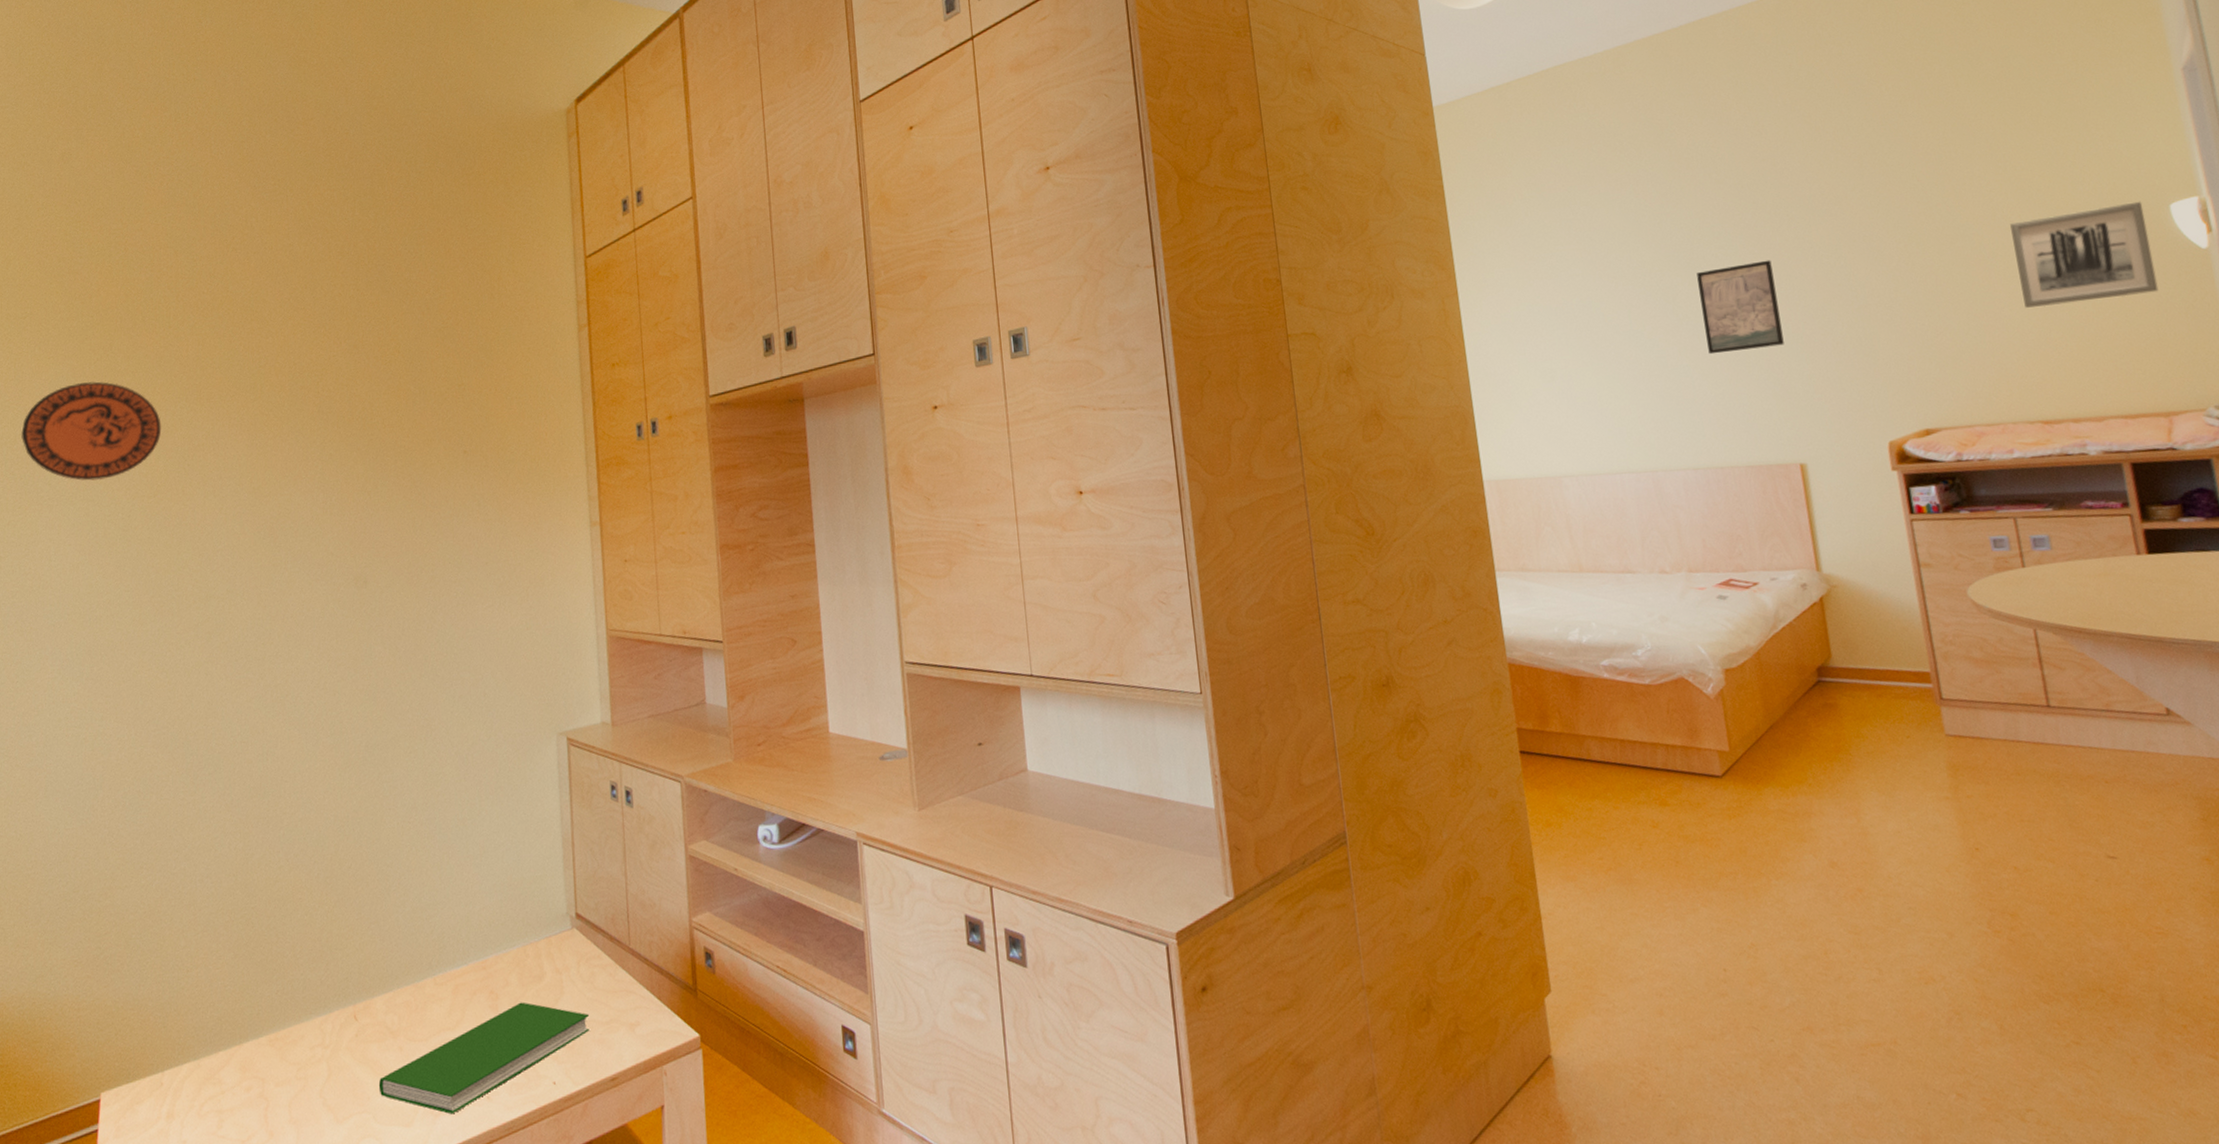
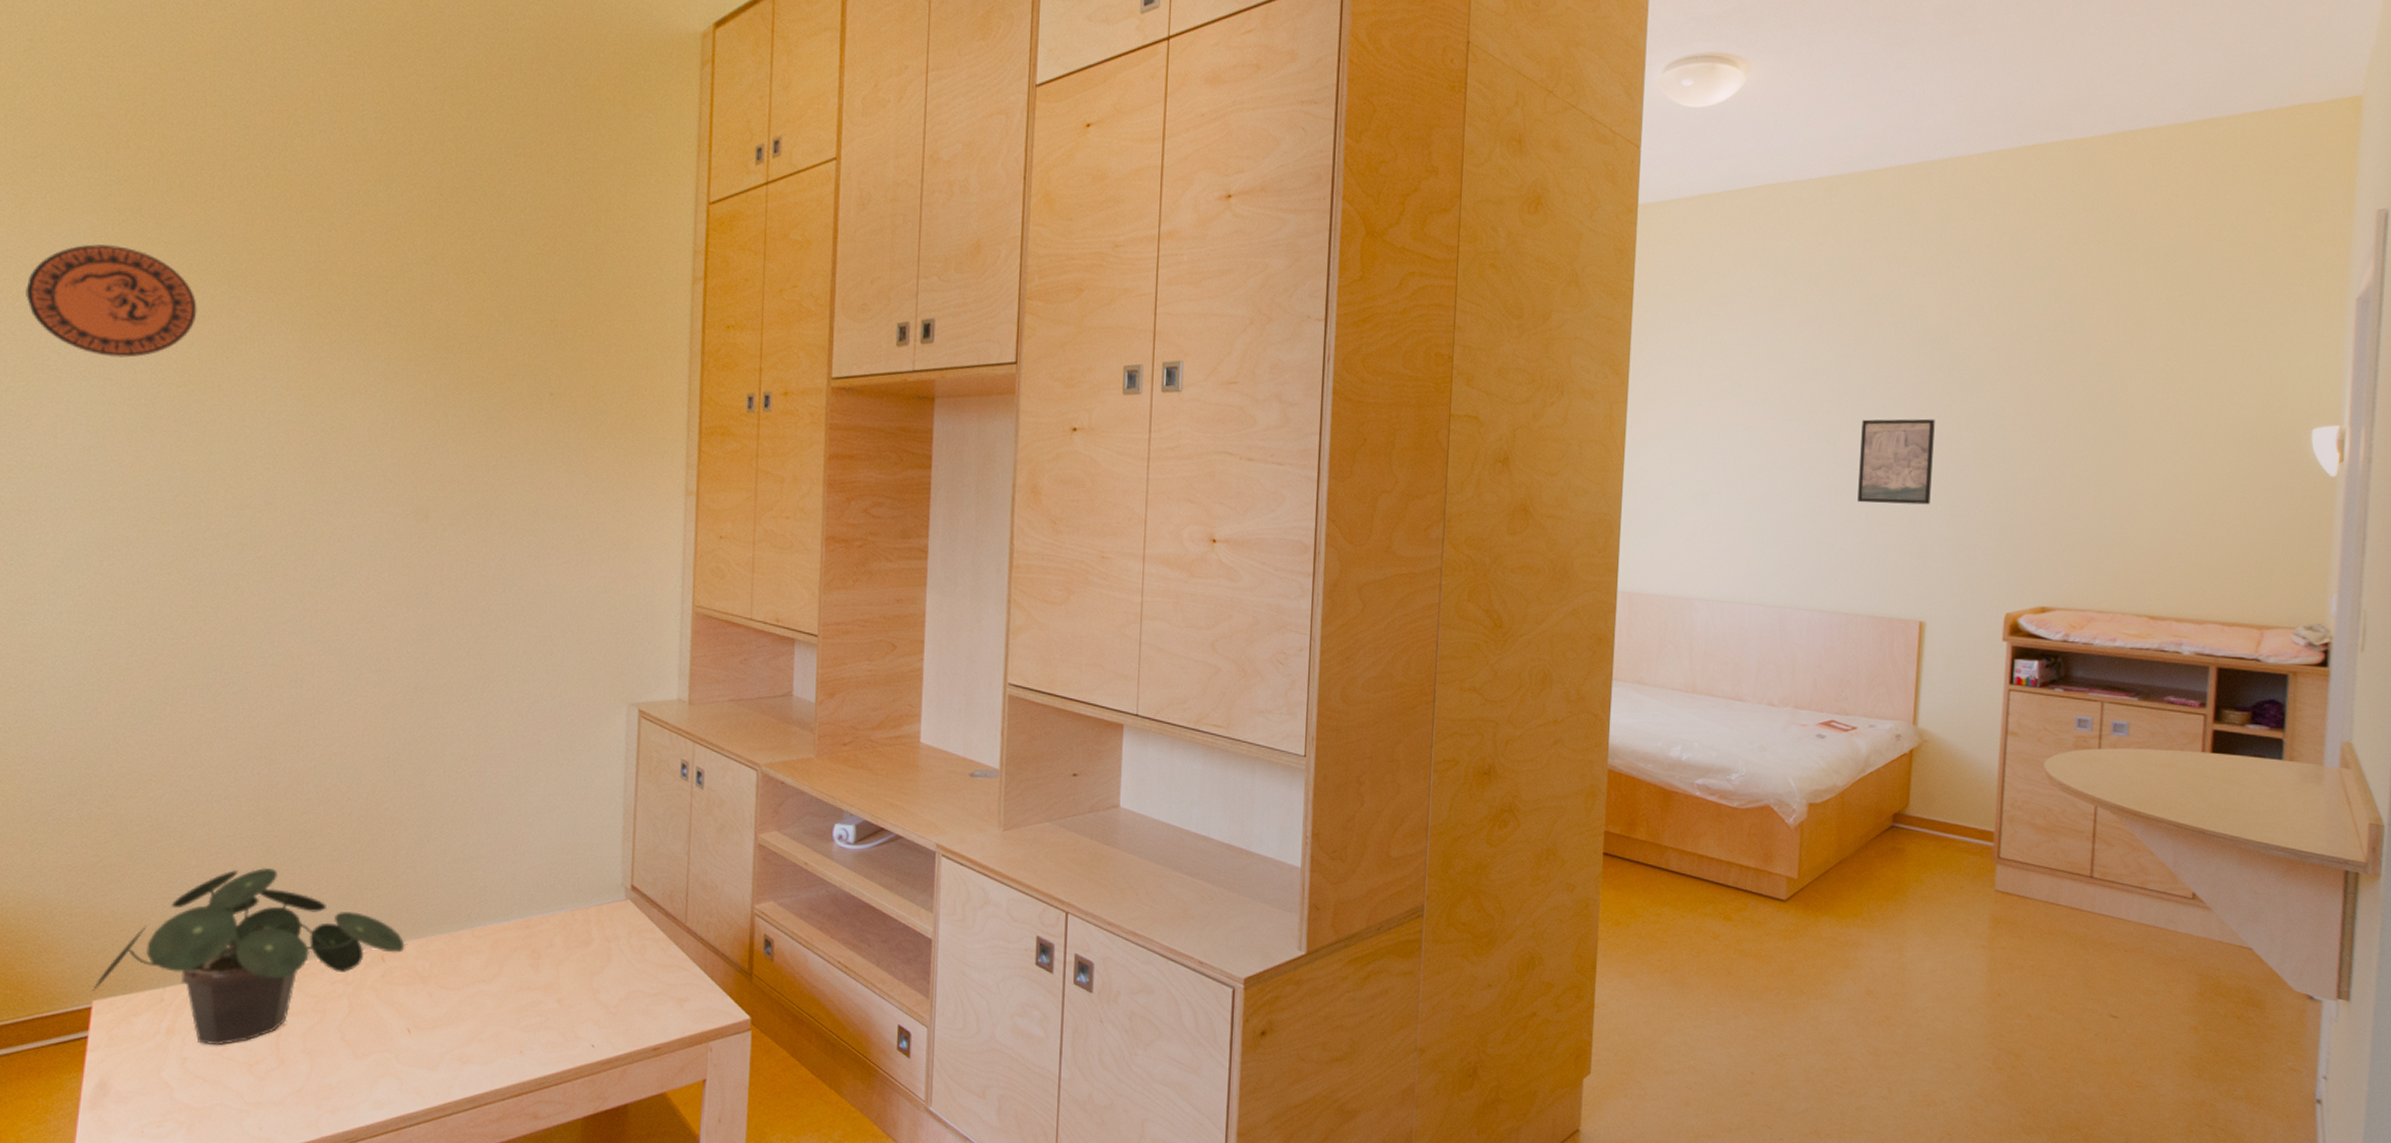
potted plant: none [100,939,375,1126] -> present [92,867,405,1046]
hardcover book: present [378,1002,590,1115] -> none [403,964,636,1064]
wall art: present [2010,201,2159,308] -> none [2159,420,2288,511]

